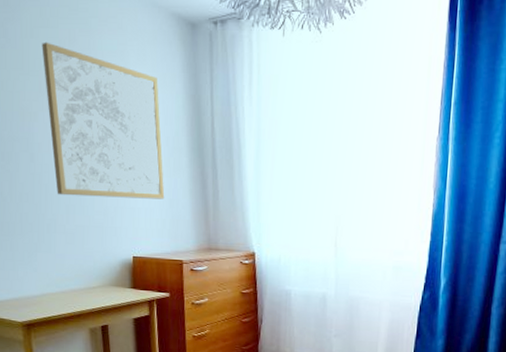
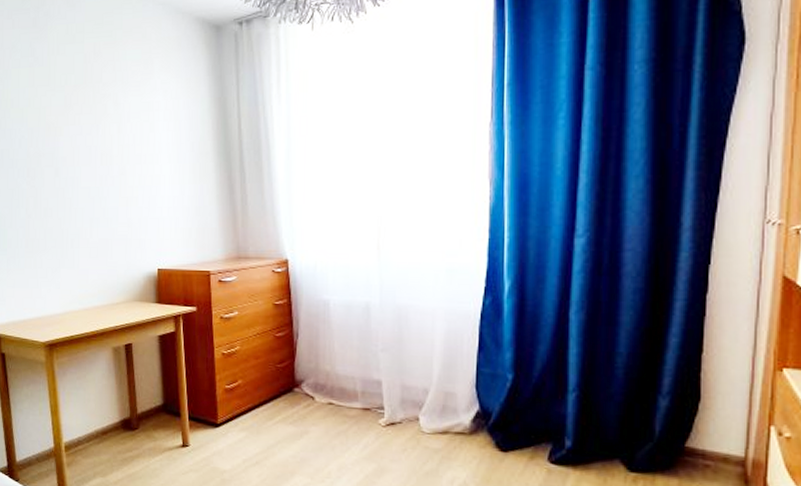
wall art: present [42,42,165,199] -> none [68,57,191,209]

